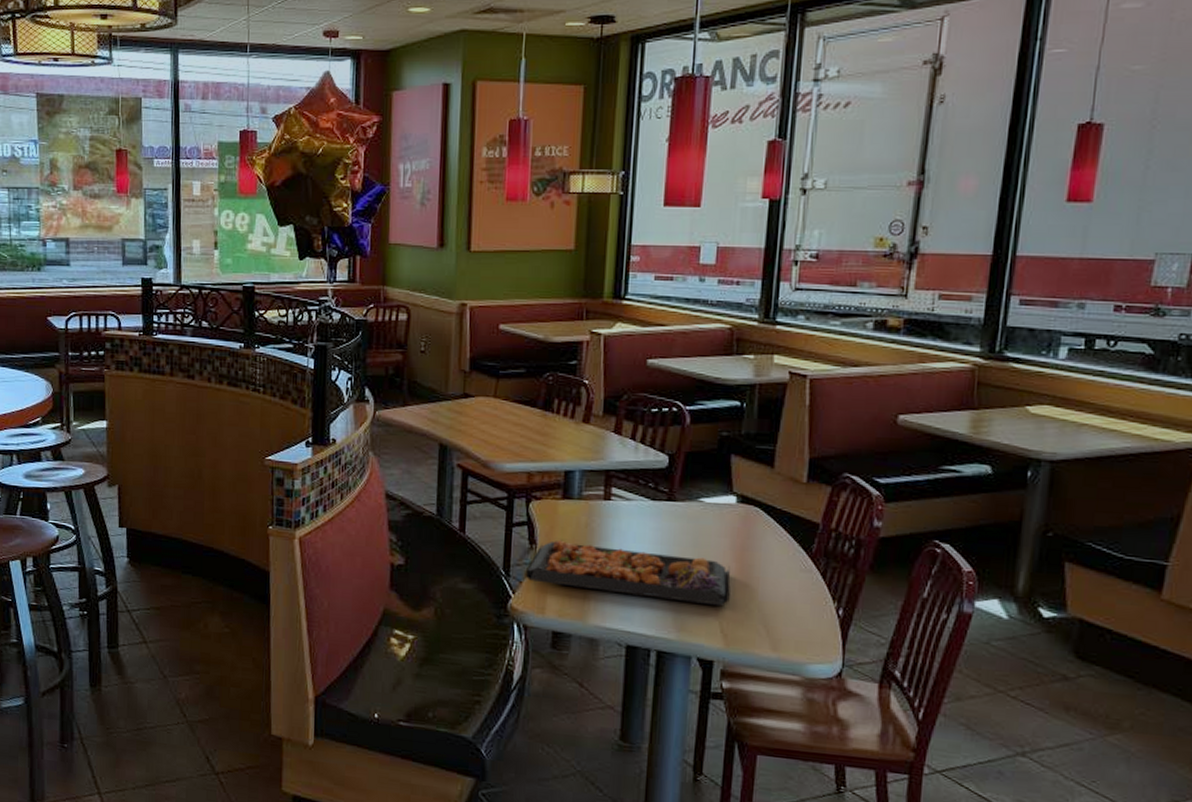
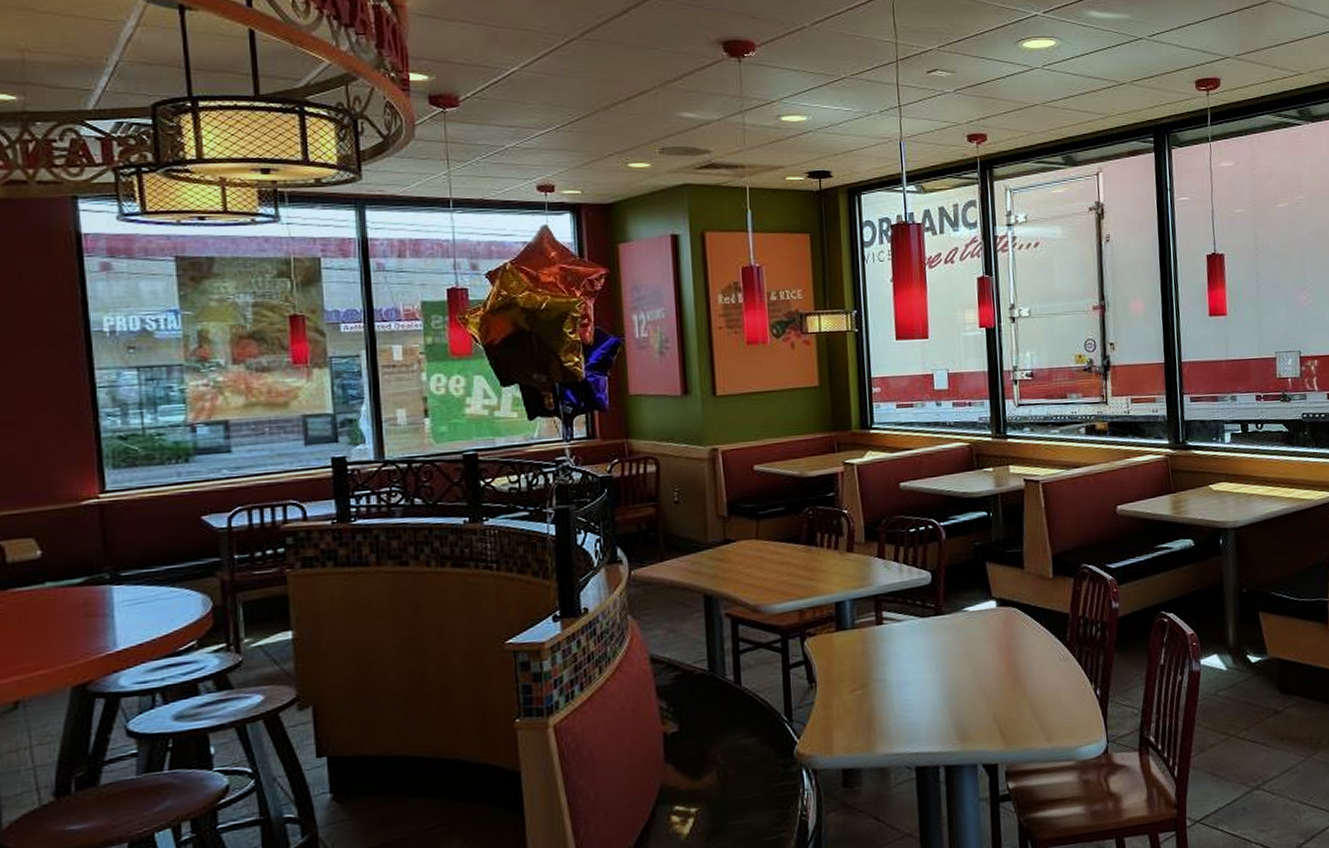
food tray: present [525,539,731,607] -> none [807,664,1004,722]

